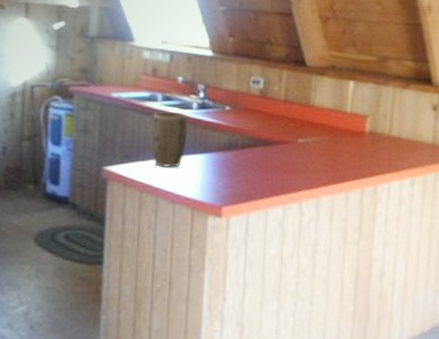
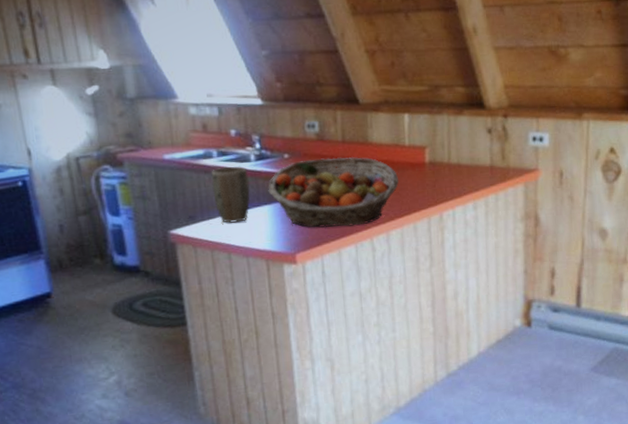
fruit basket: none [205,114,337,187] -> present [268,157,400,228]

